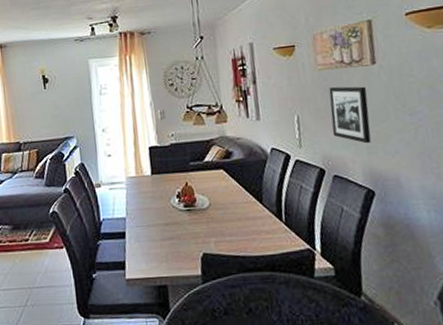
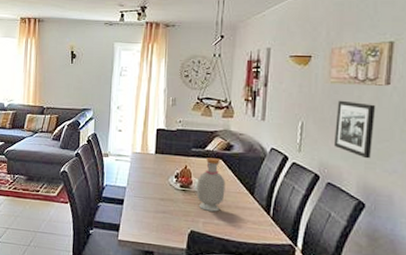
bottle: none [200,169,233,228] -> present [196,158,226,212]

